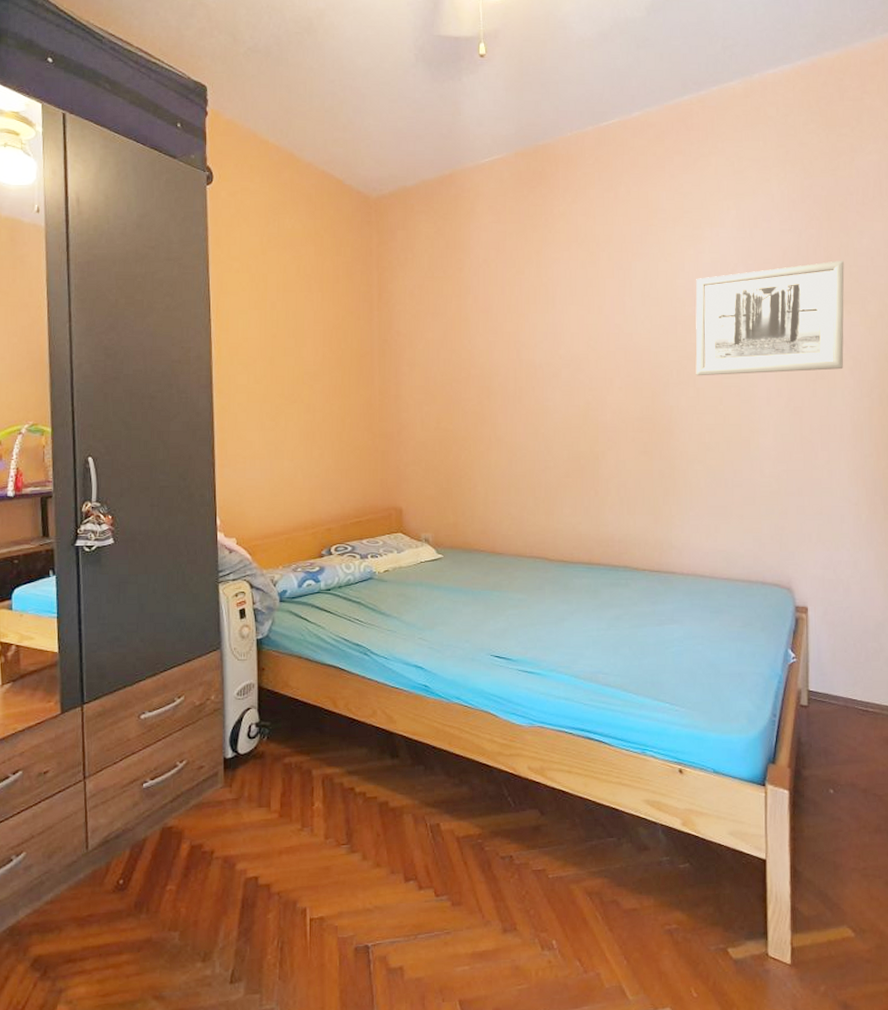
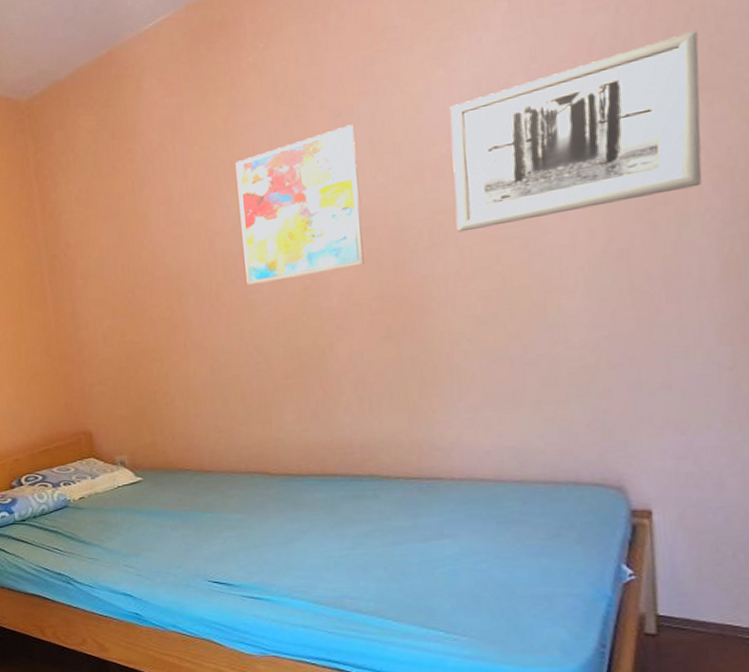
wall art: none [543,277,632,393] -> present [235,124,365,285]

